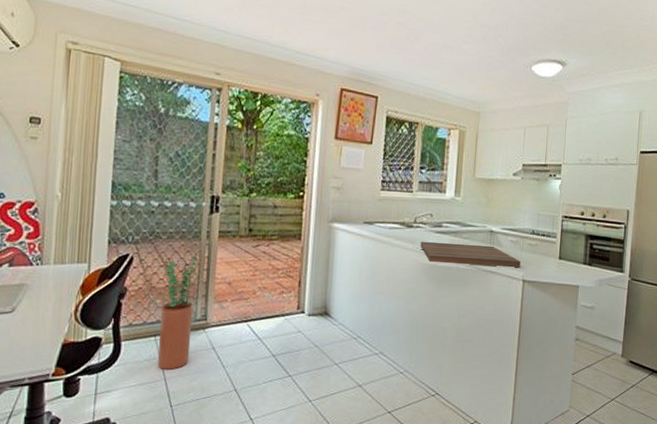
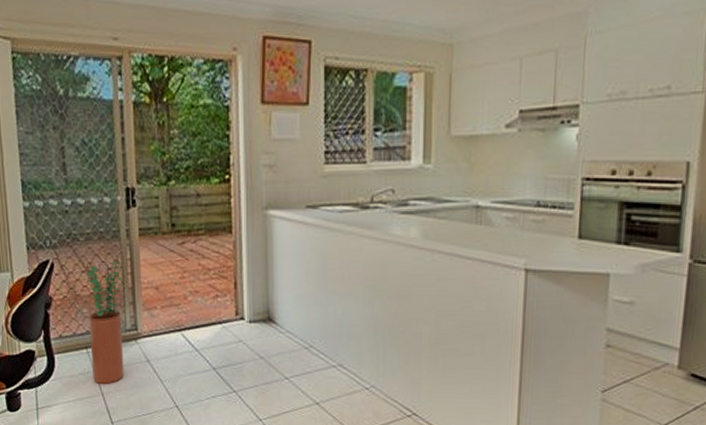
cutting board: present [420,241,521,268] -> none [380,225,521,254]

